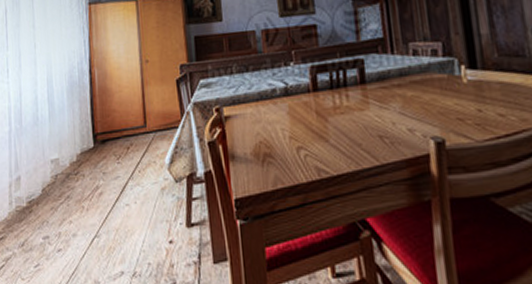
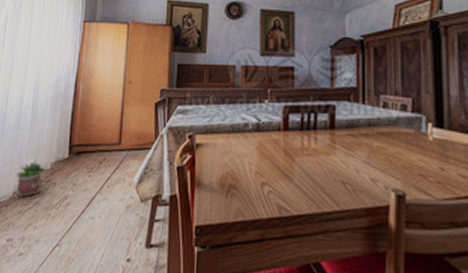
potted plant: none [42,153,73,193] -> present [16,160,46,197]

